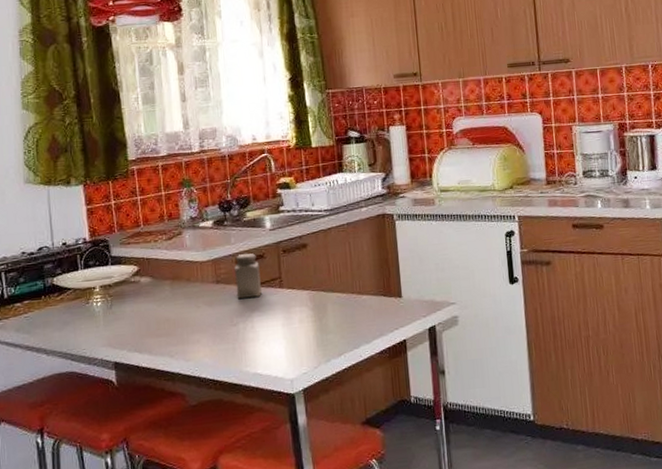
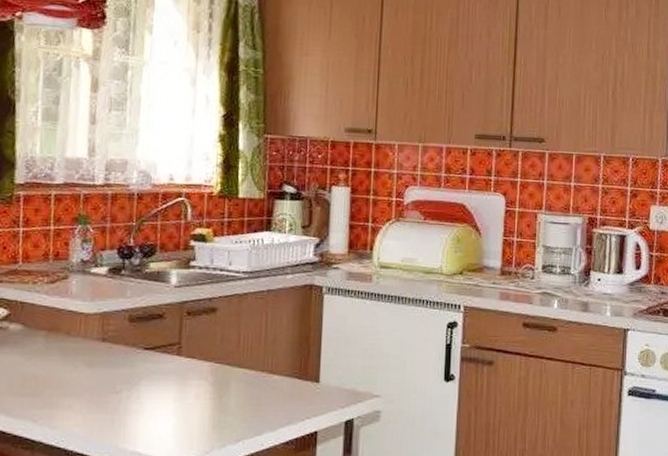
salt shaker: present [235,253,261,299] -> none [124,311,157,362]

